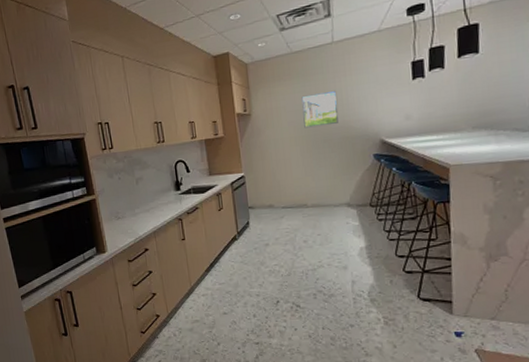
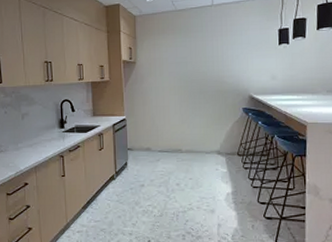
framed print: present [301,90,338,128] -> none [182,47,214,80]

